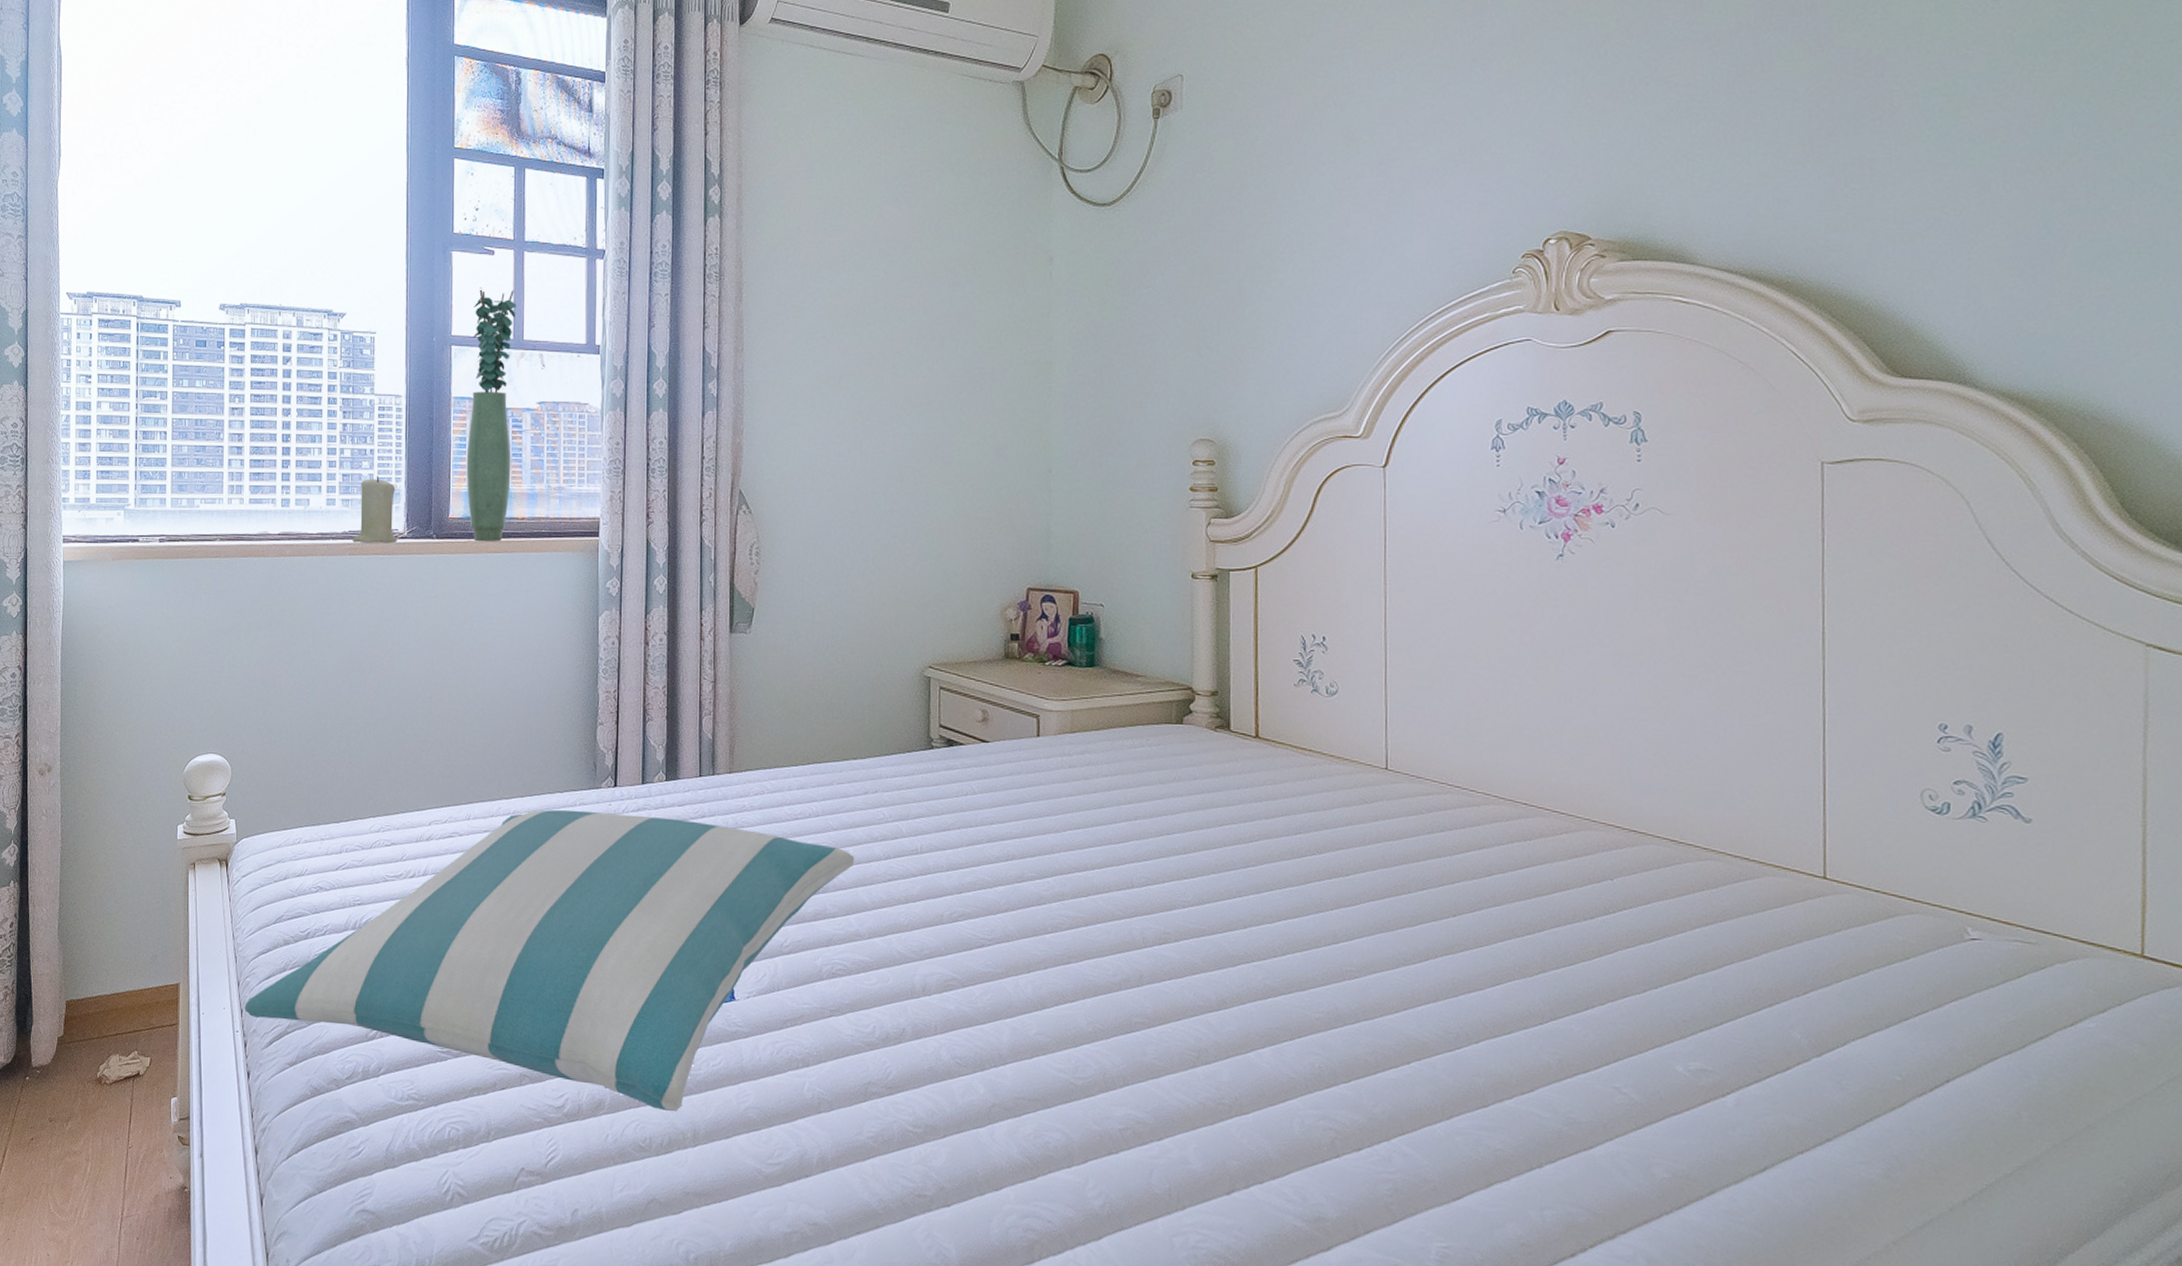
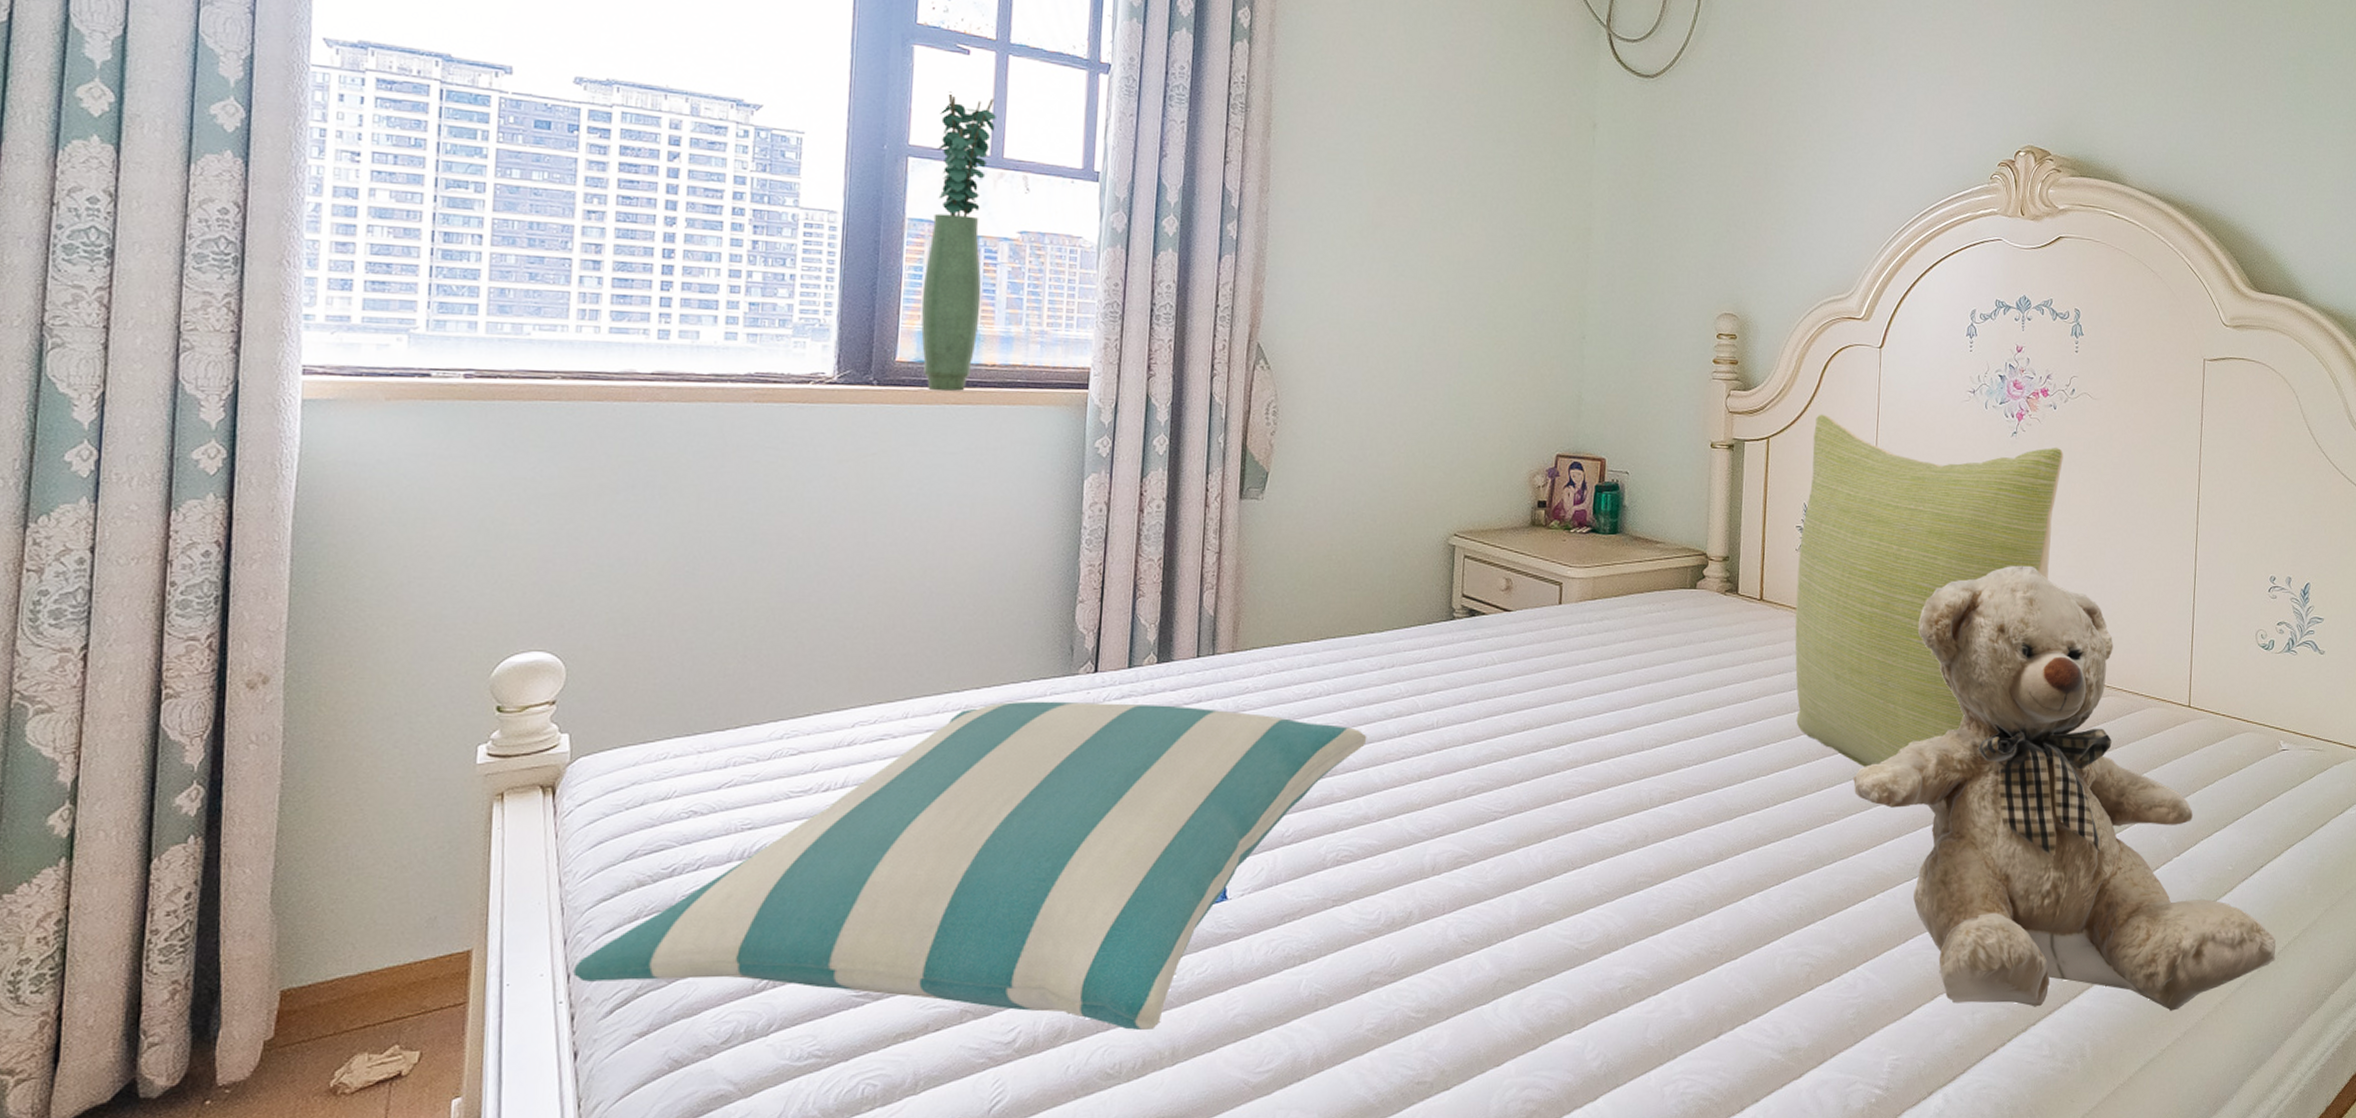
candle: present [352,476,398,544] -> none [760,307,824,390]
pillow: none [1297,540,1628,922] -> present [1795,414,2064,767]
teddy bear: none [1376,705,1977,1243] -> present [1853,565,2277,1011]

